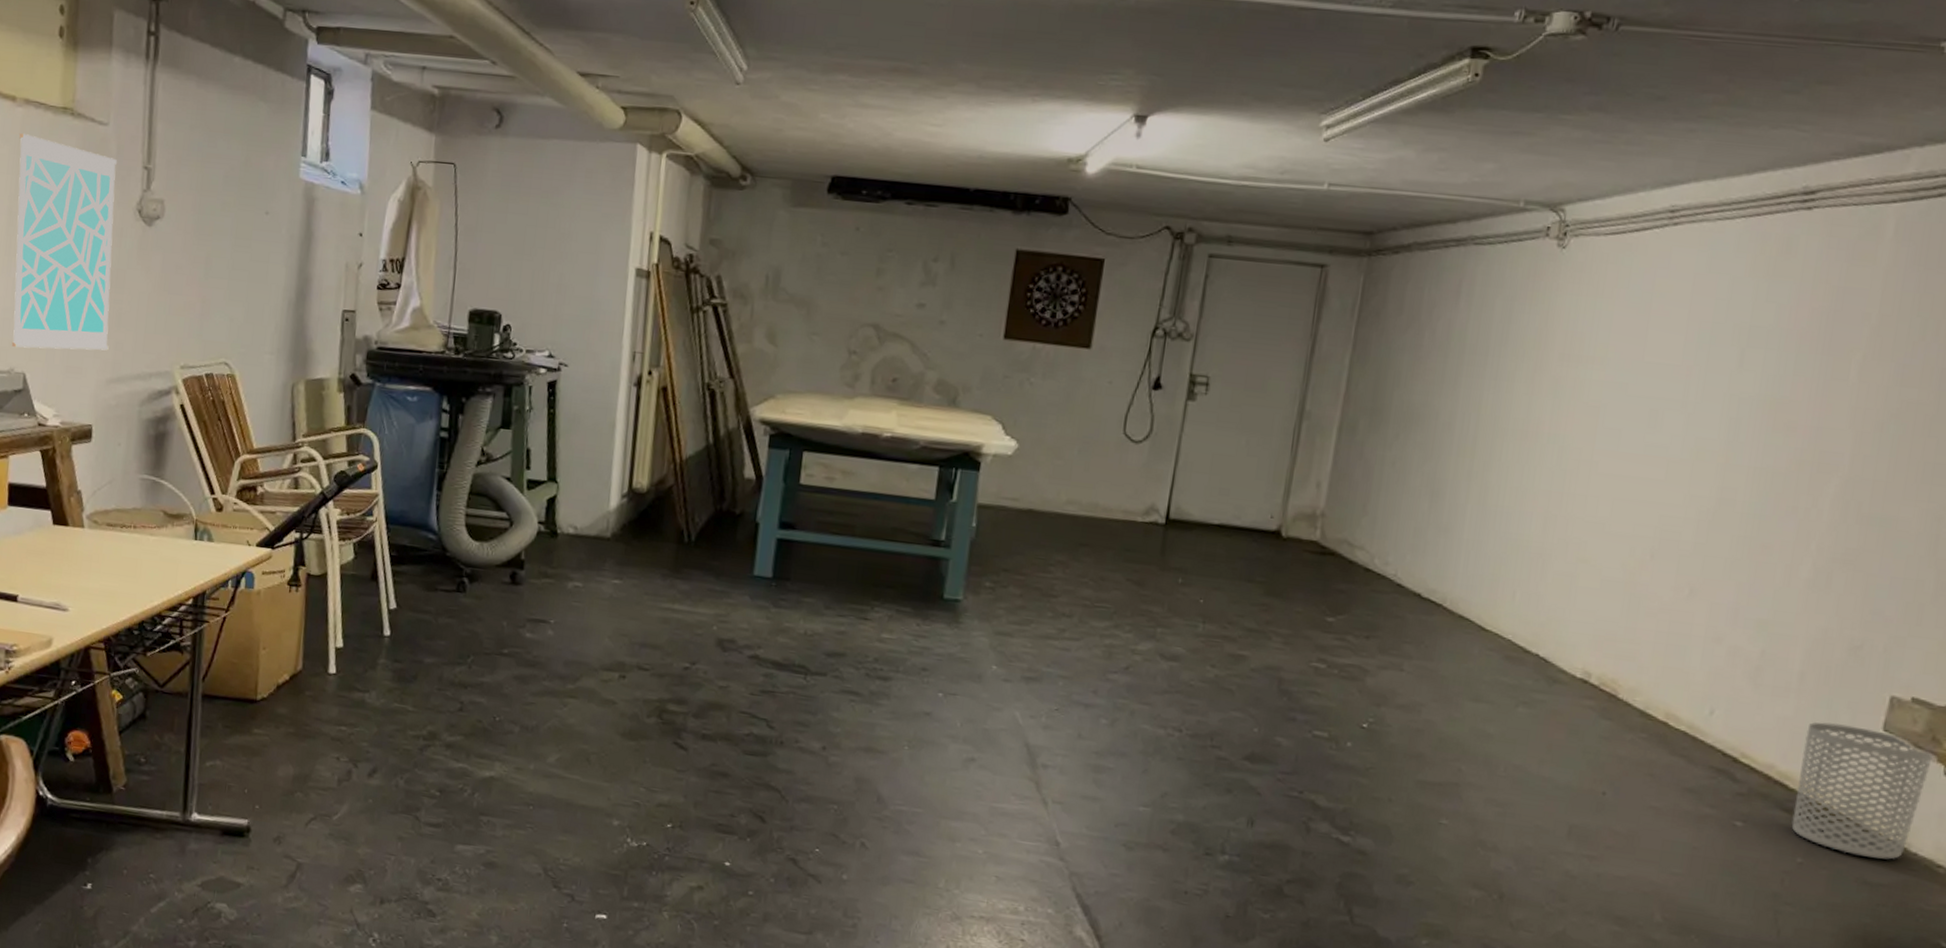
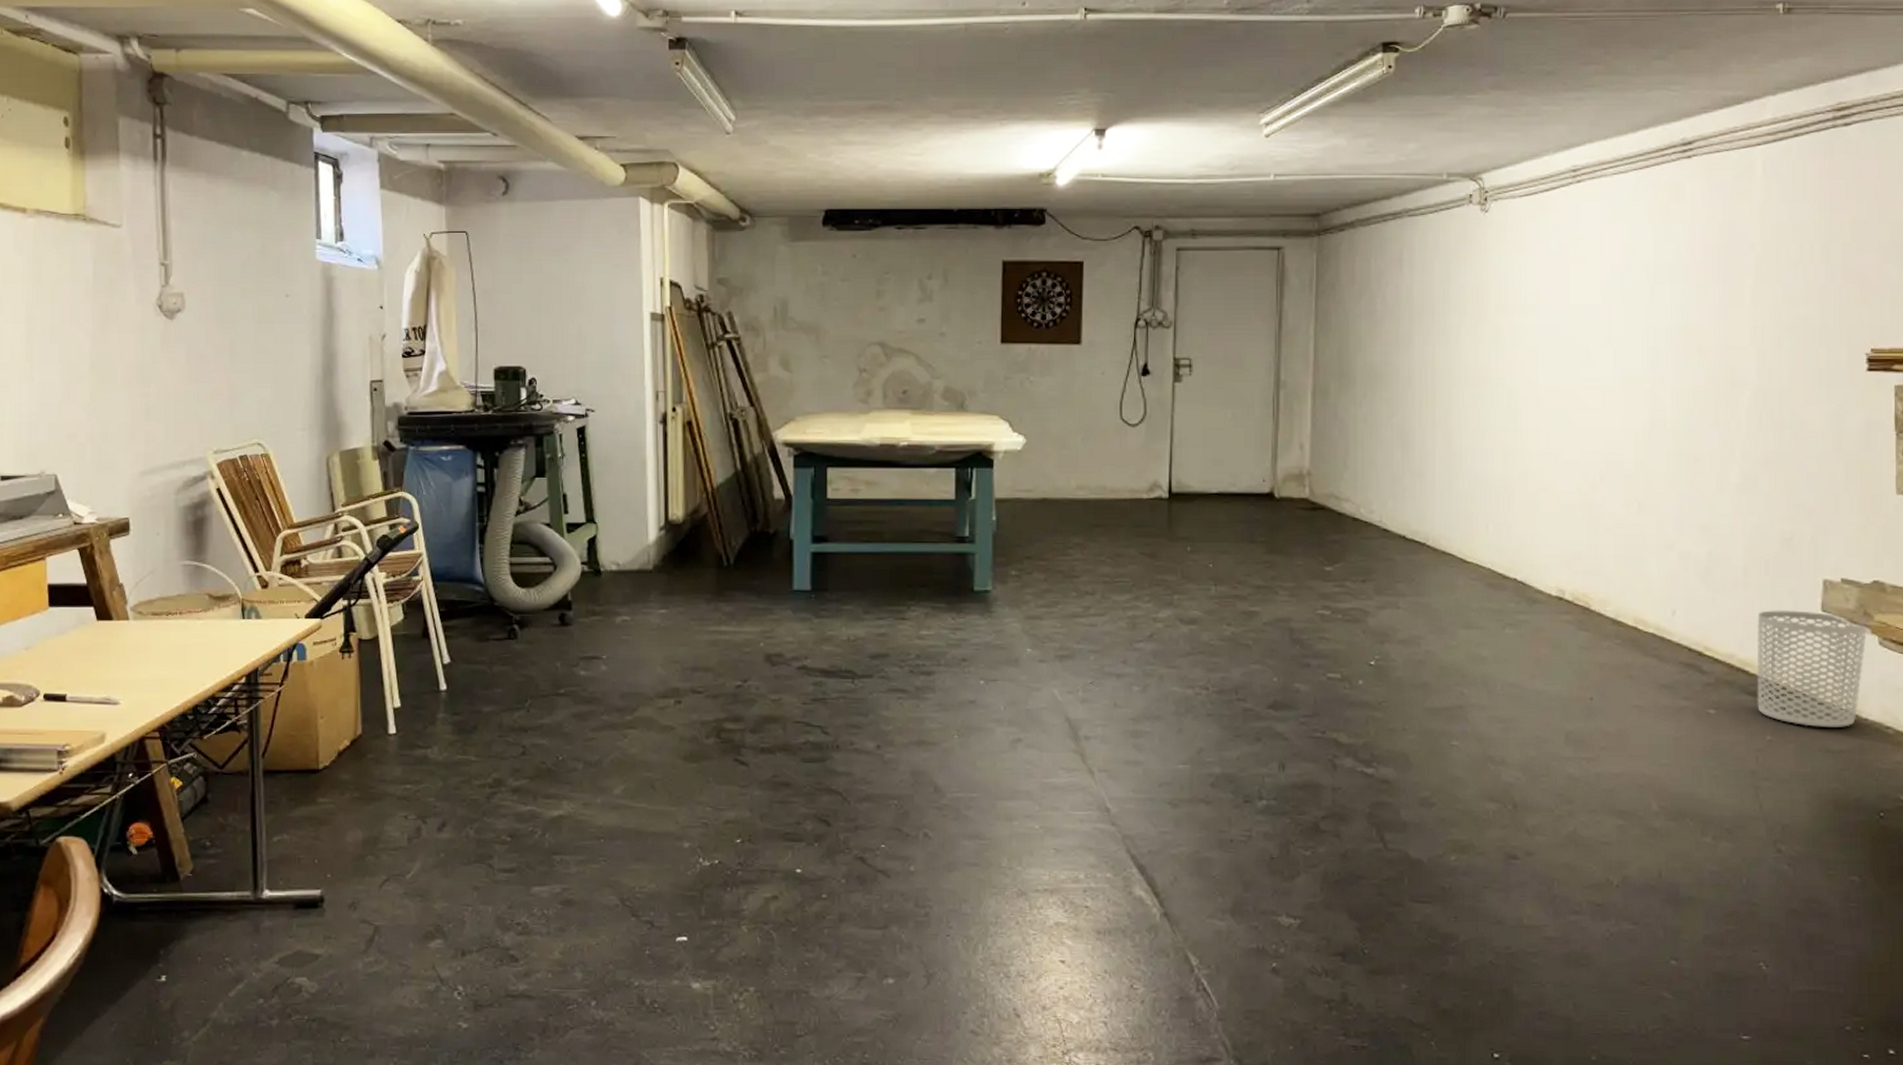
wall art: present [11,133,117,351] -> none [32,243,140,451]

